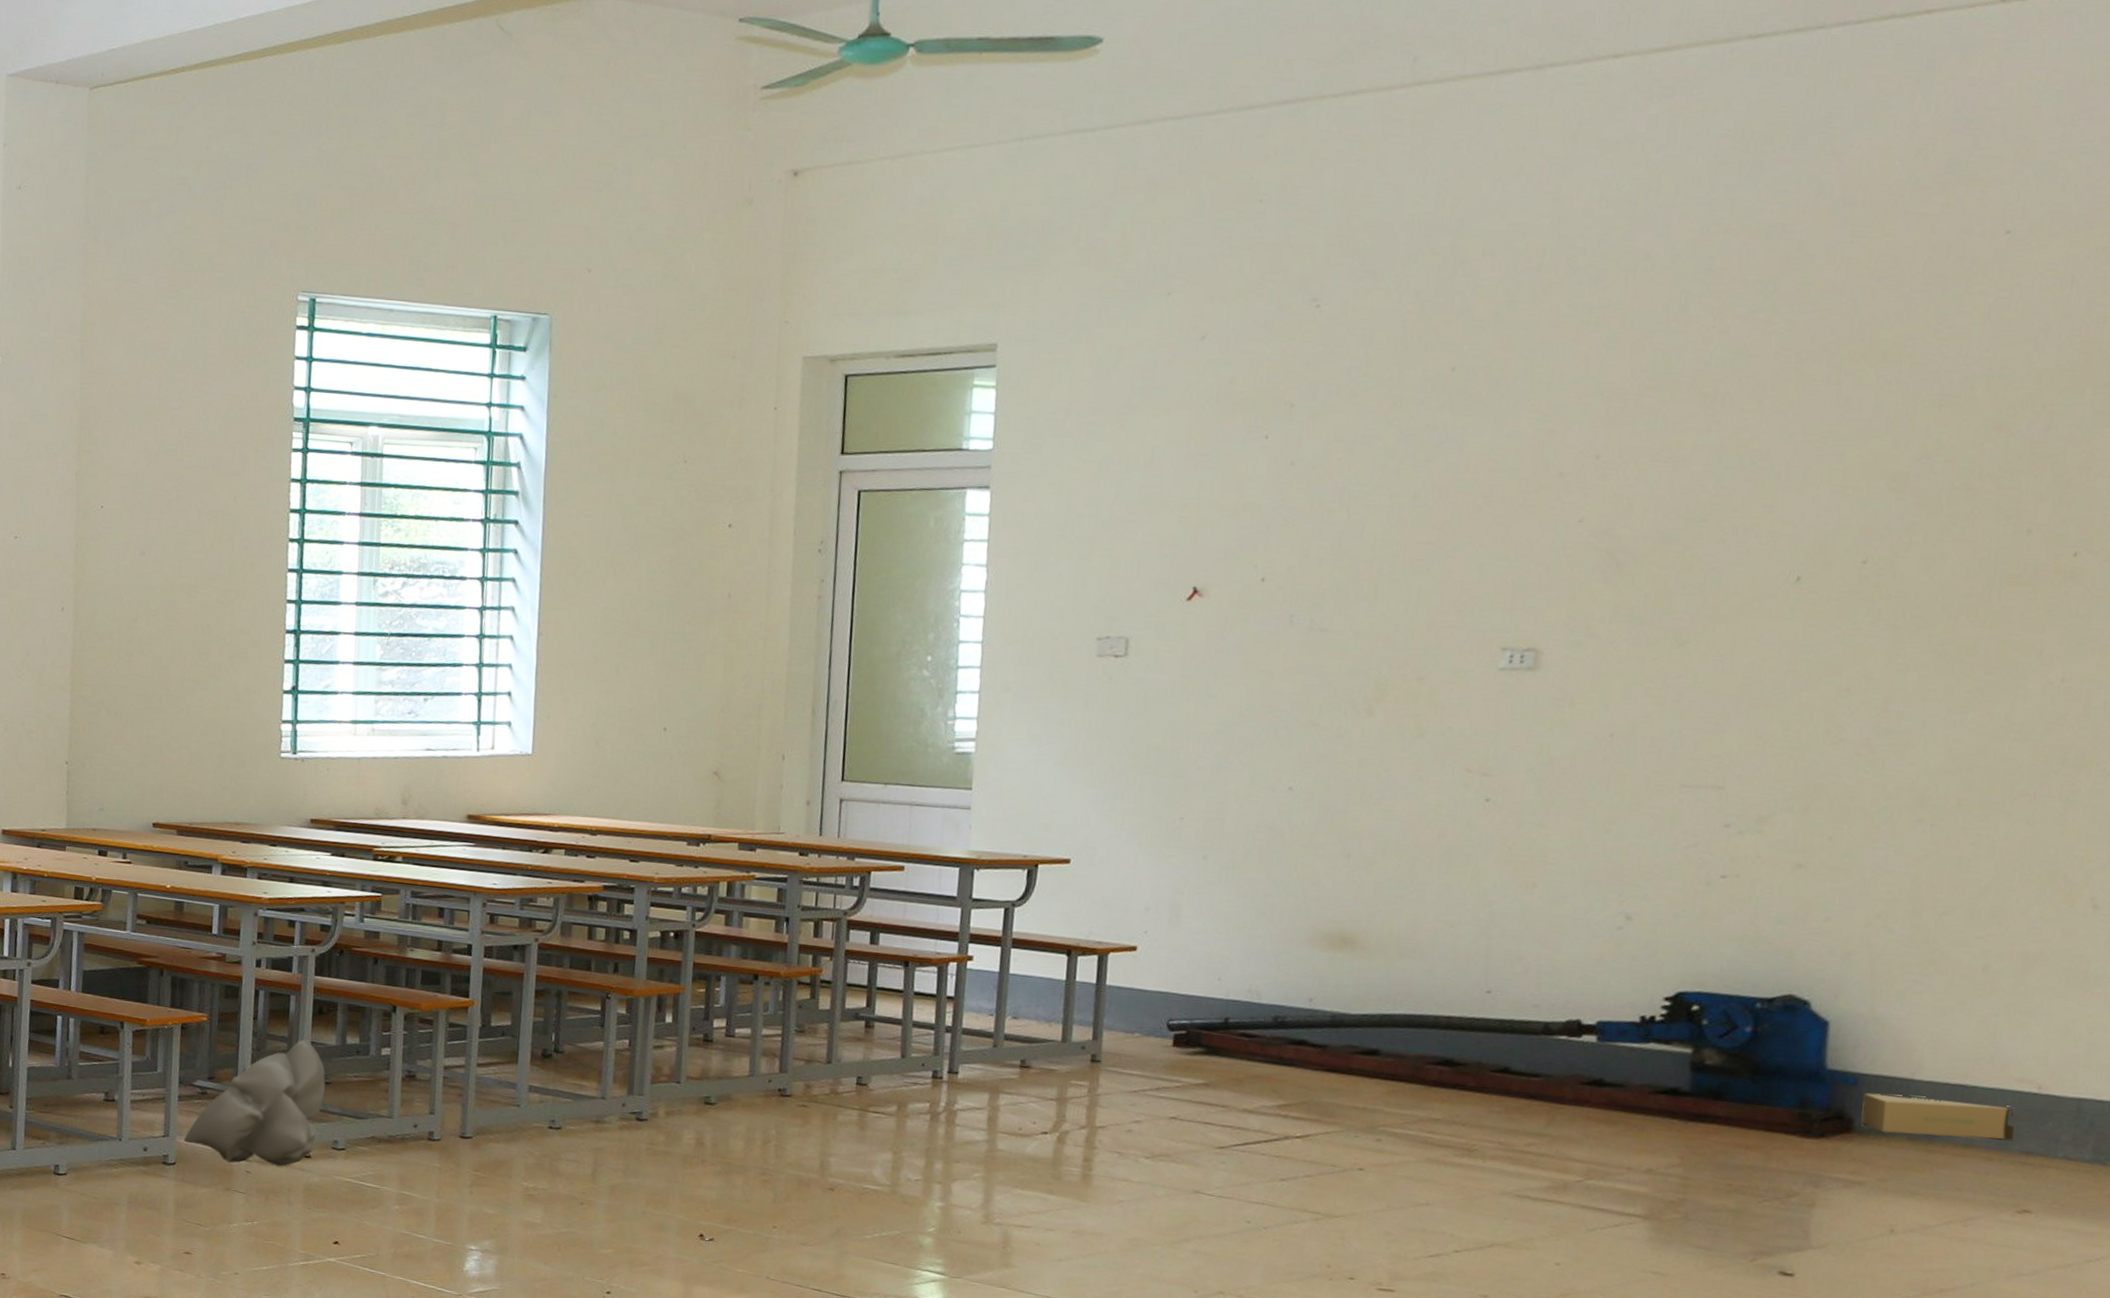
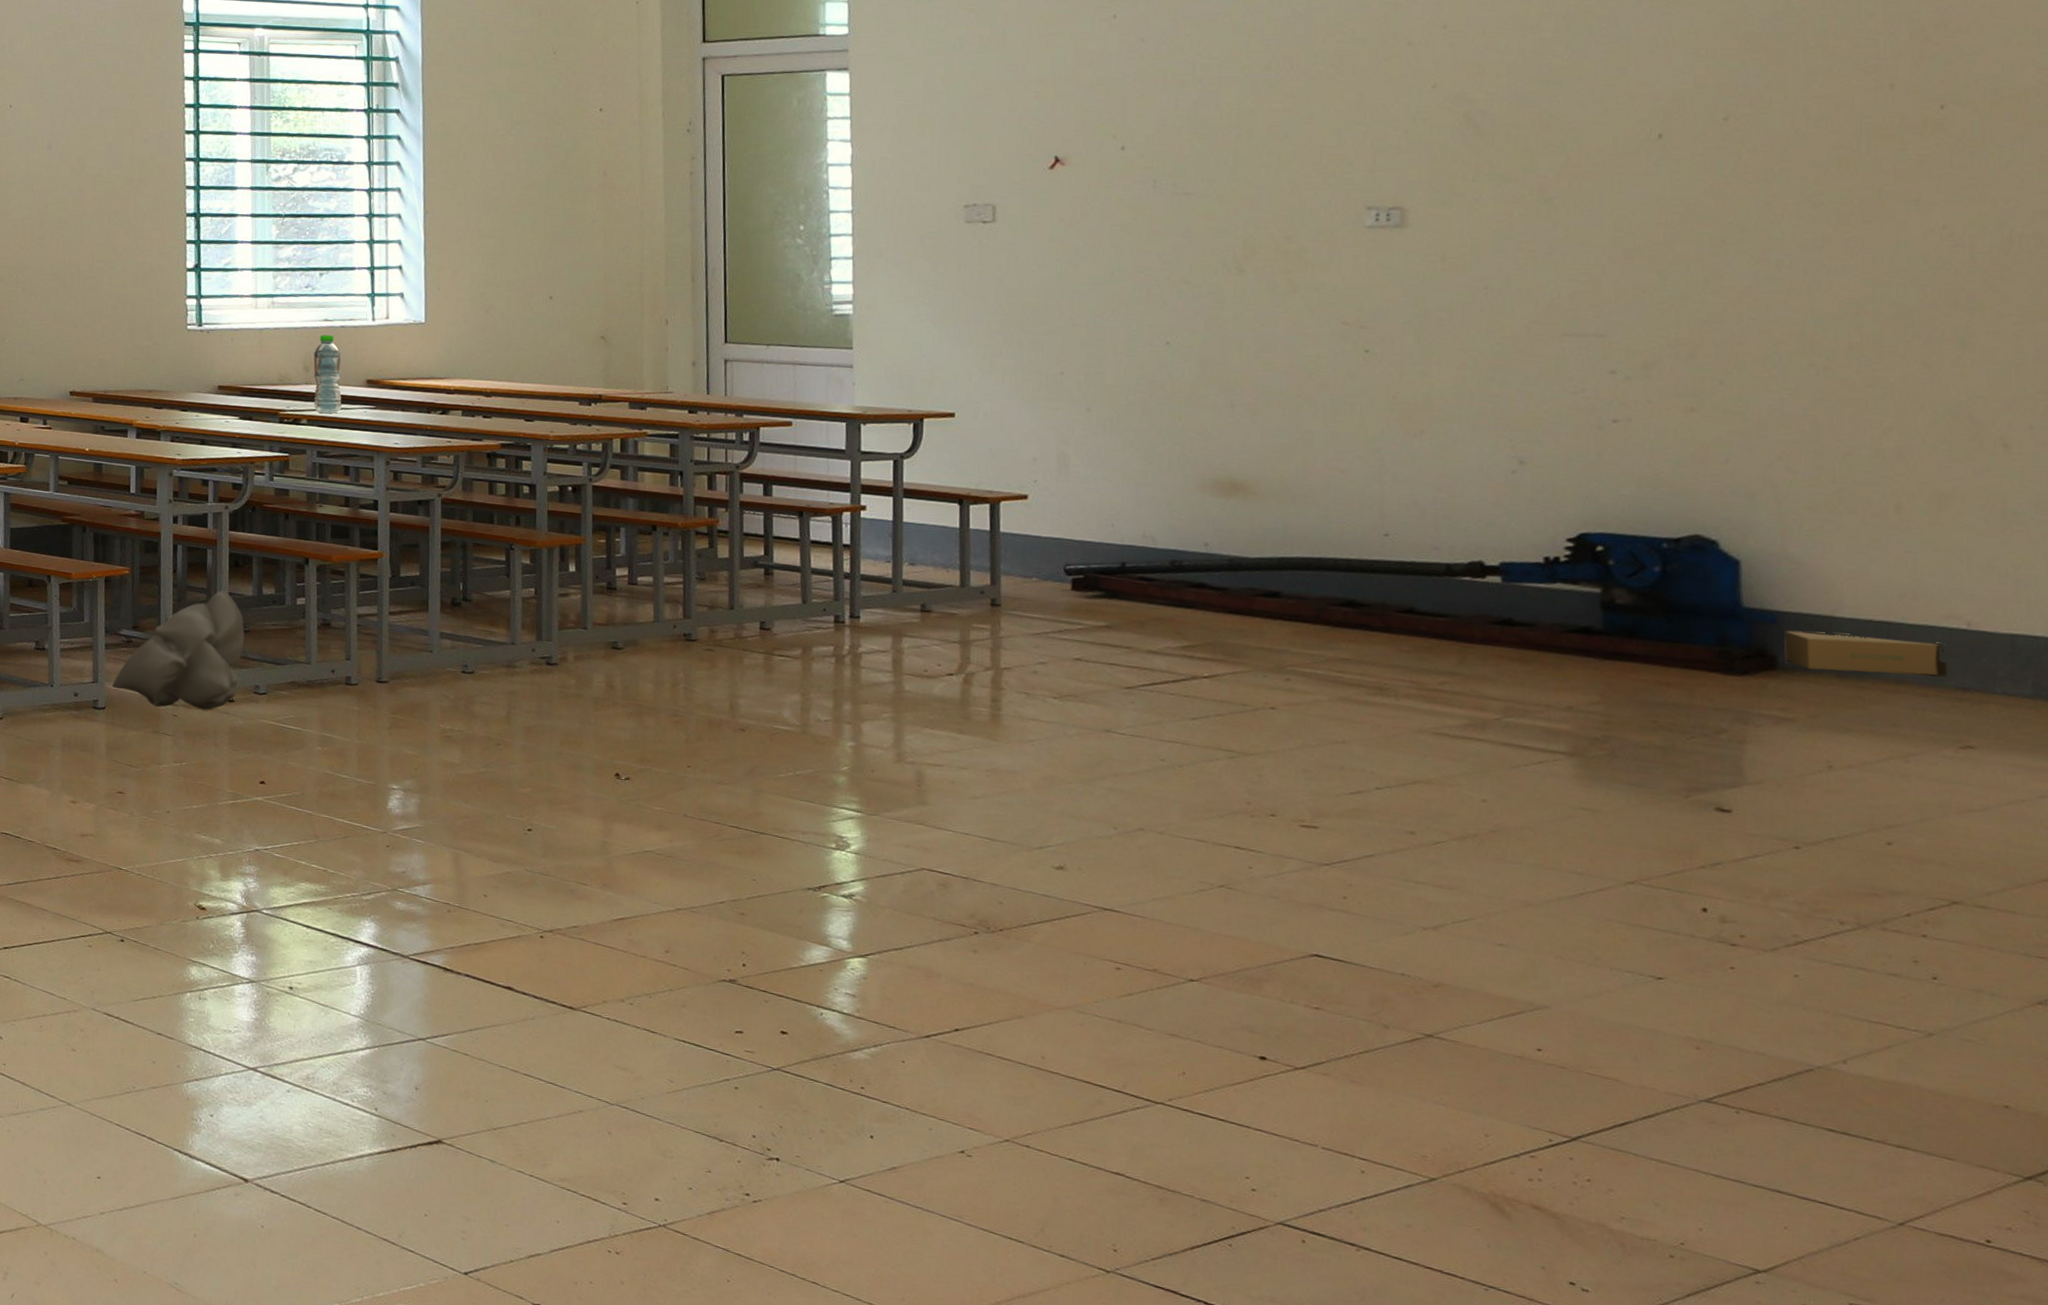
water bottle: none [410,765,442,851] -> present [313,334,342,414]

